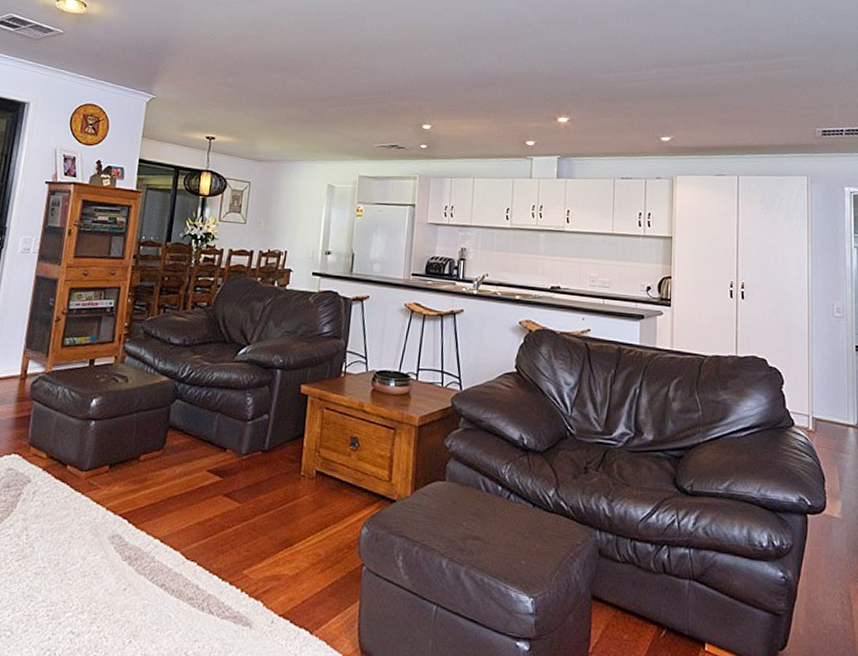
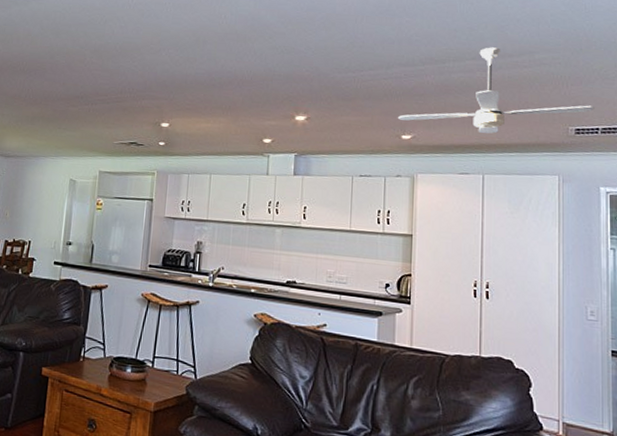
ceiling fan: none [658,49,839,136] -> present [398,47,595,134]

